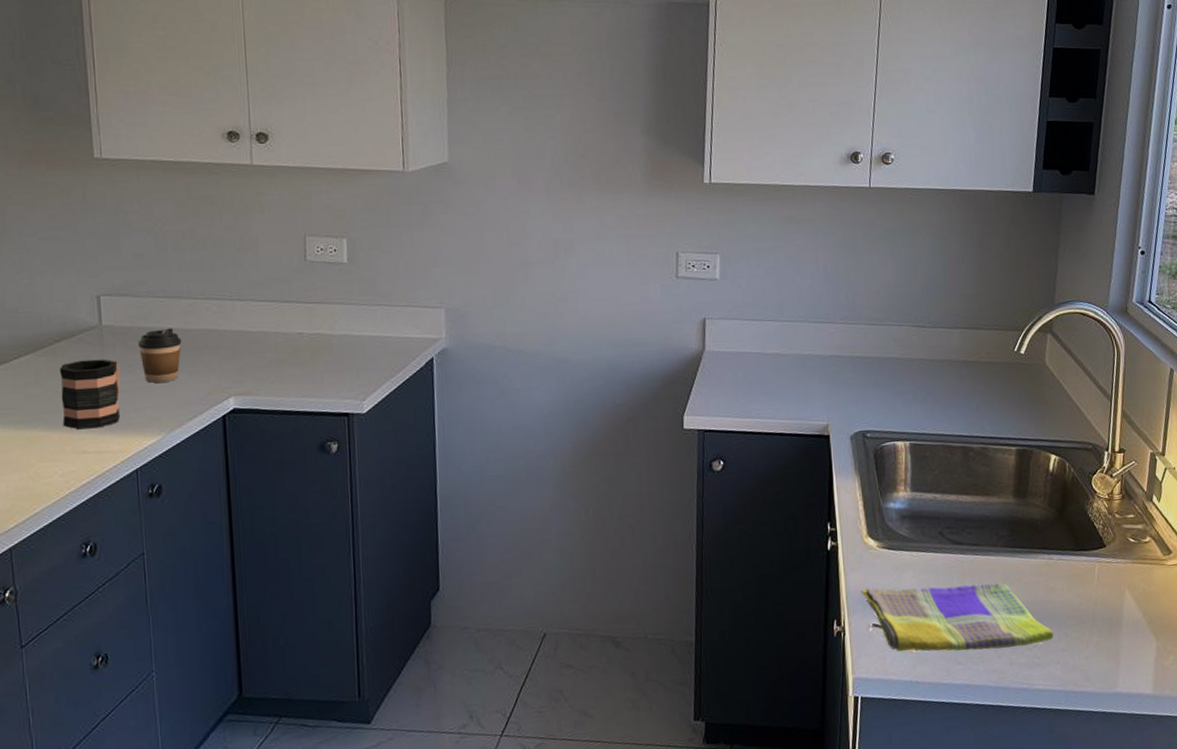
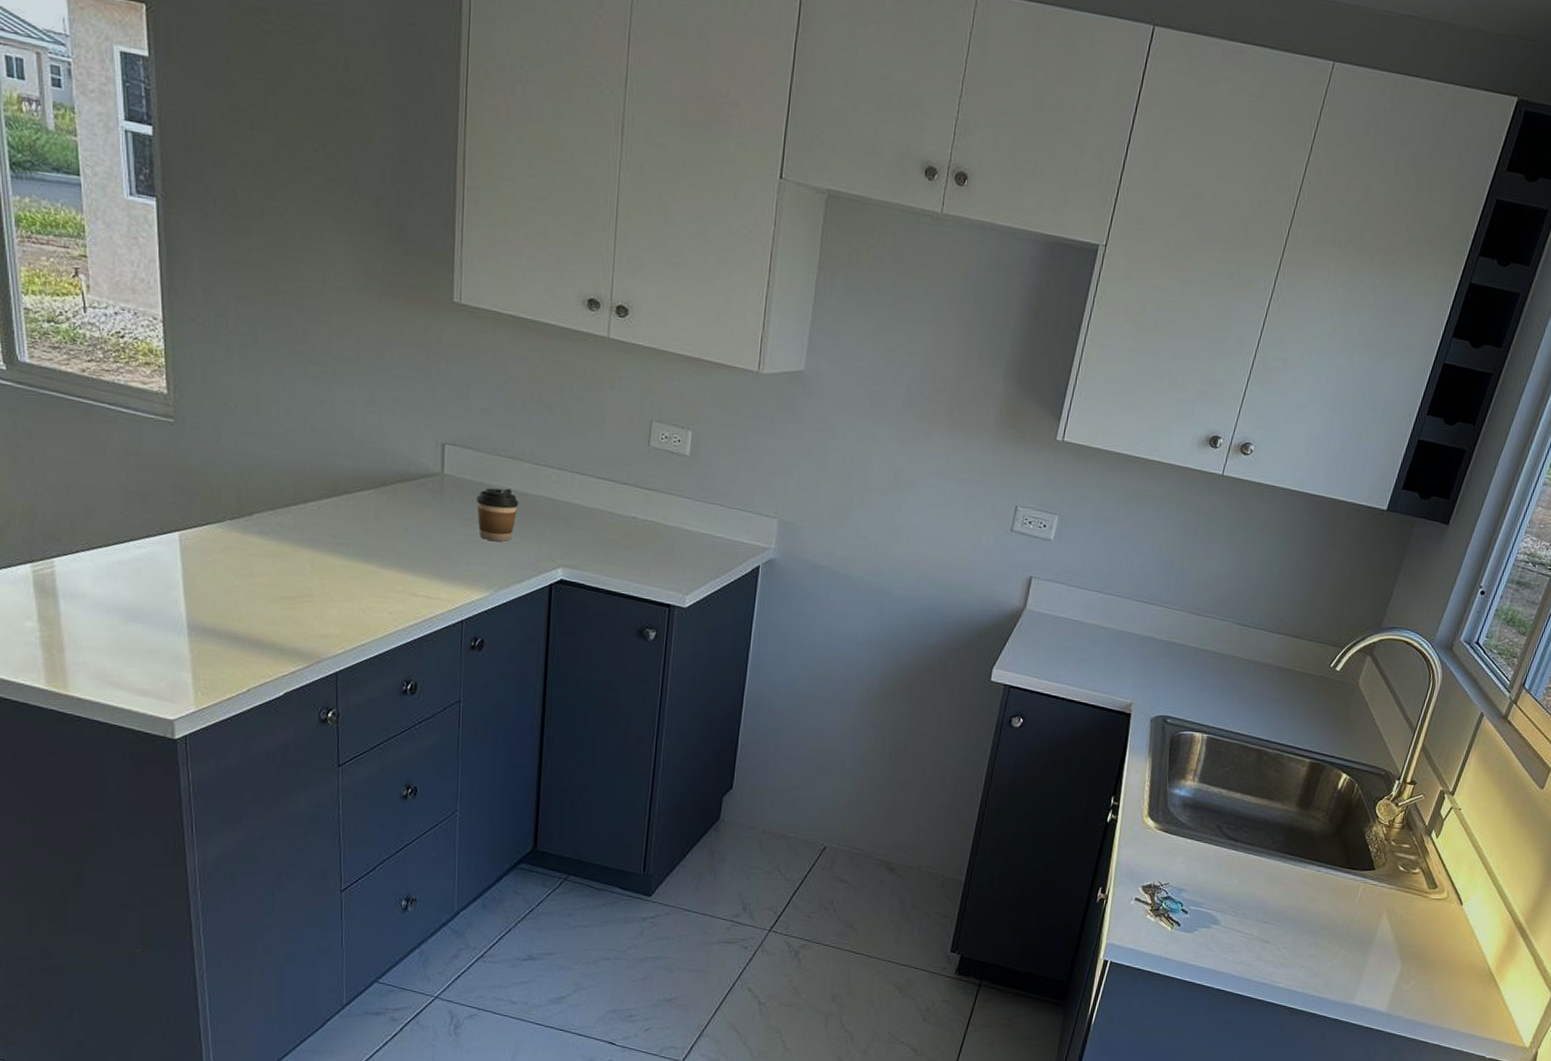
mug: present [59,359,120,430] -> none [397,504,456,574]
dish towel: present [861,583,1053,652] -> none [1130,864,1305,946]

